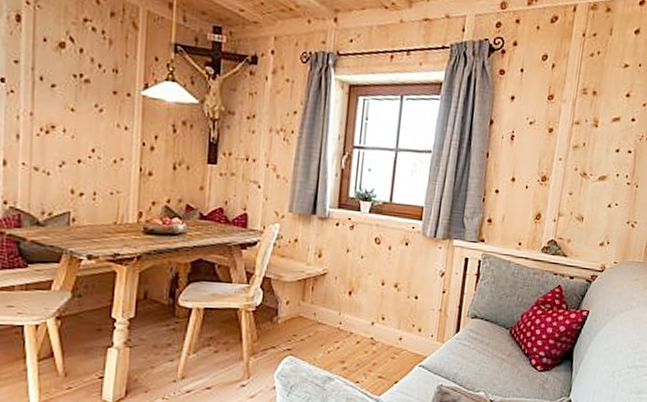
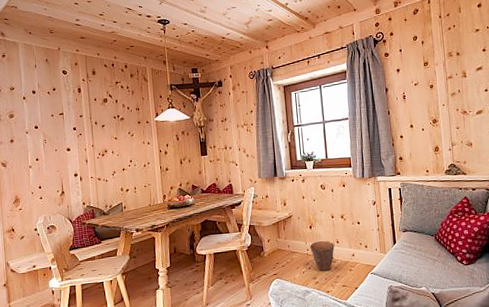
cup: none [343,314,378,354] -> present [309,241,335,271]

